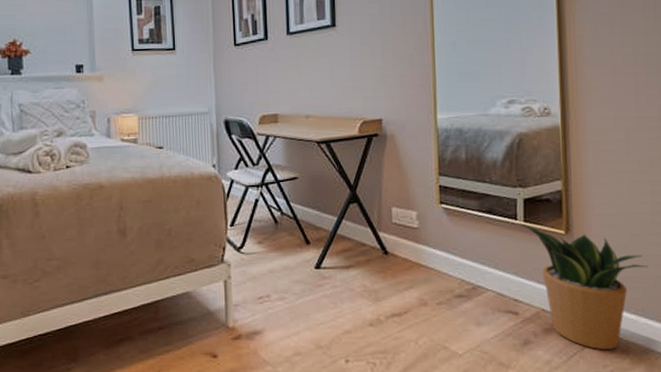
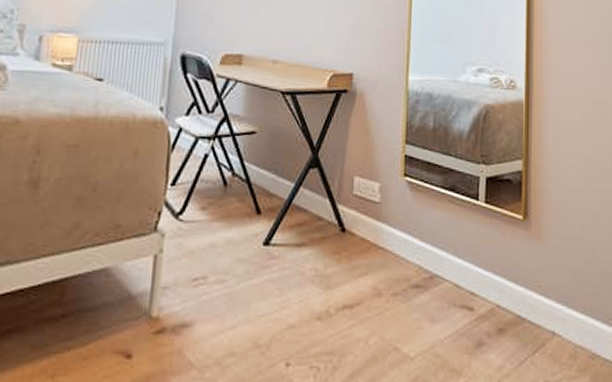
potted plant: present [520,222,648,349] -> none [481,203,597,354]

